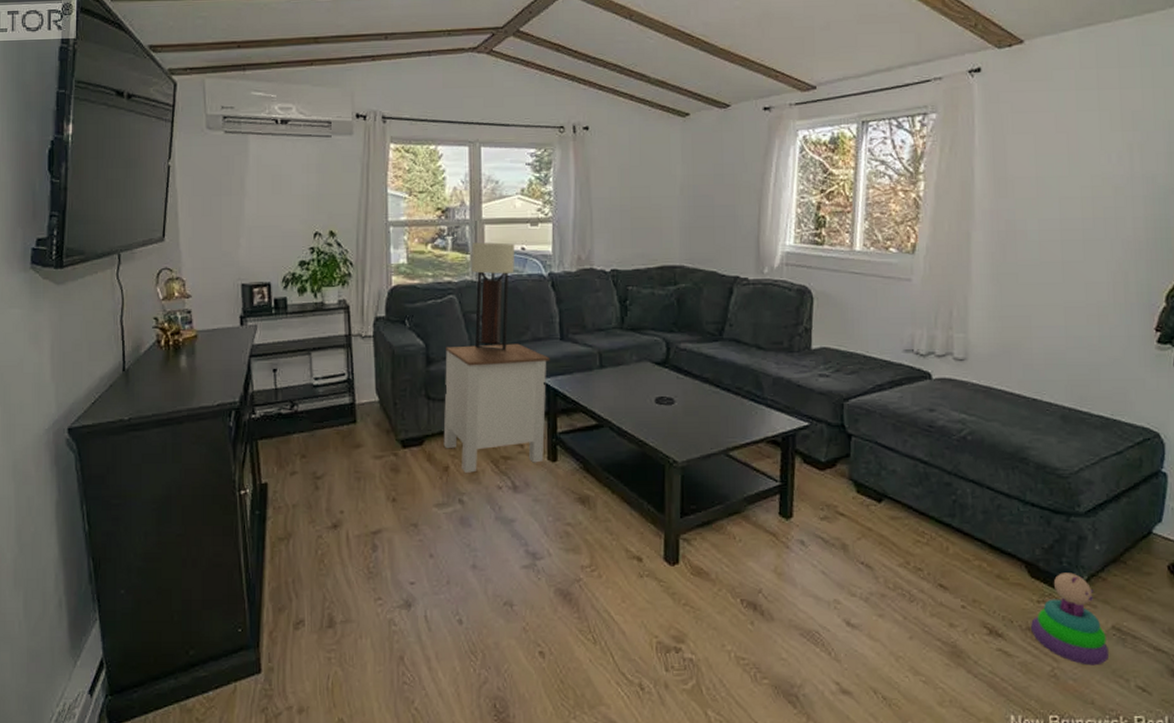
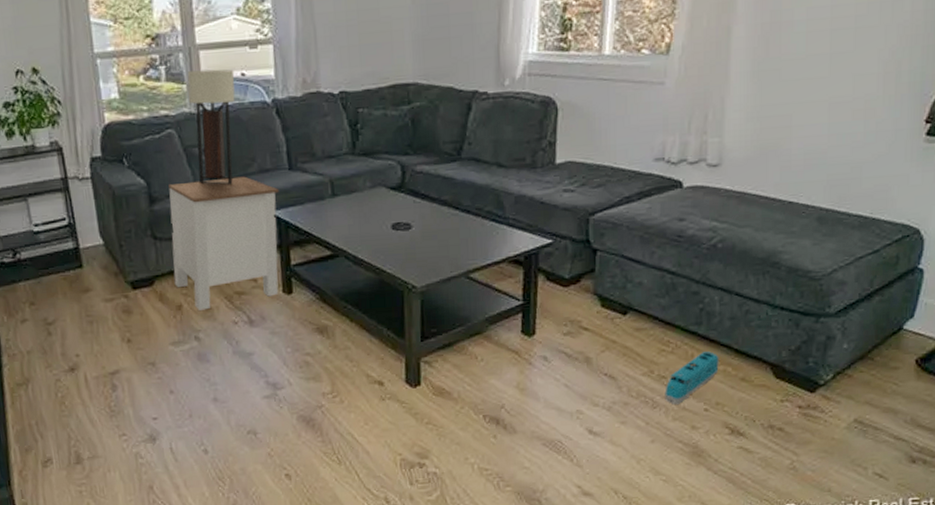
toy train: none [921,545,974,600] -> present [665,352,719,406]
stacking toy: present [1031,572,1109,666] -> none [773,371,849,457]

